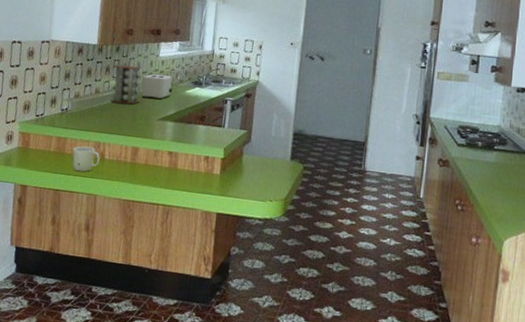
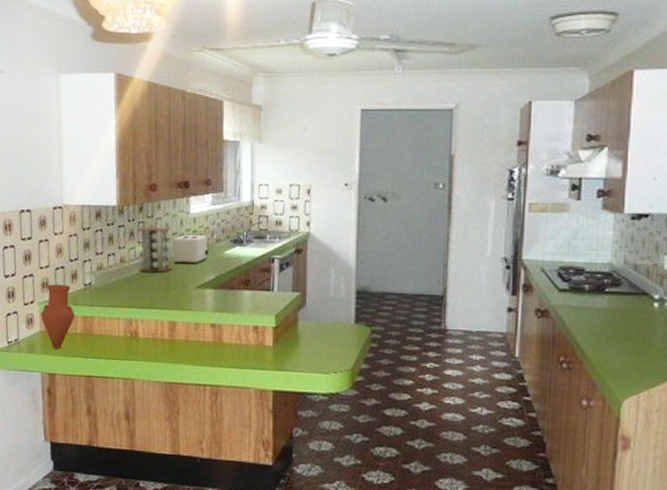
vase: none [20,107,50,164] -> present [41,284,75,349]
mug: present [72,146,100,172] -> none [101,324,133,355]

